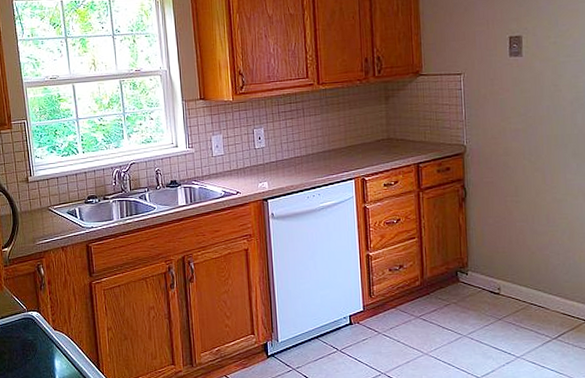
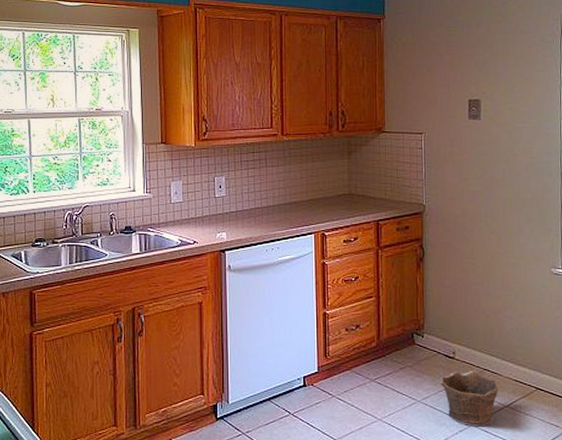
clay pot: none [485,305,545,359] -> present [440,370,498,427]

